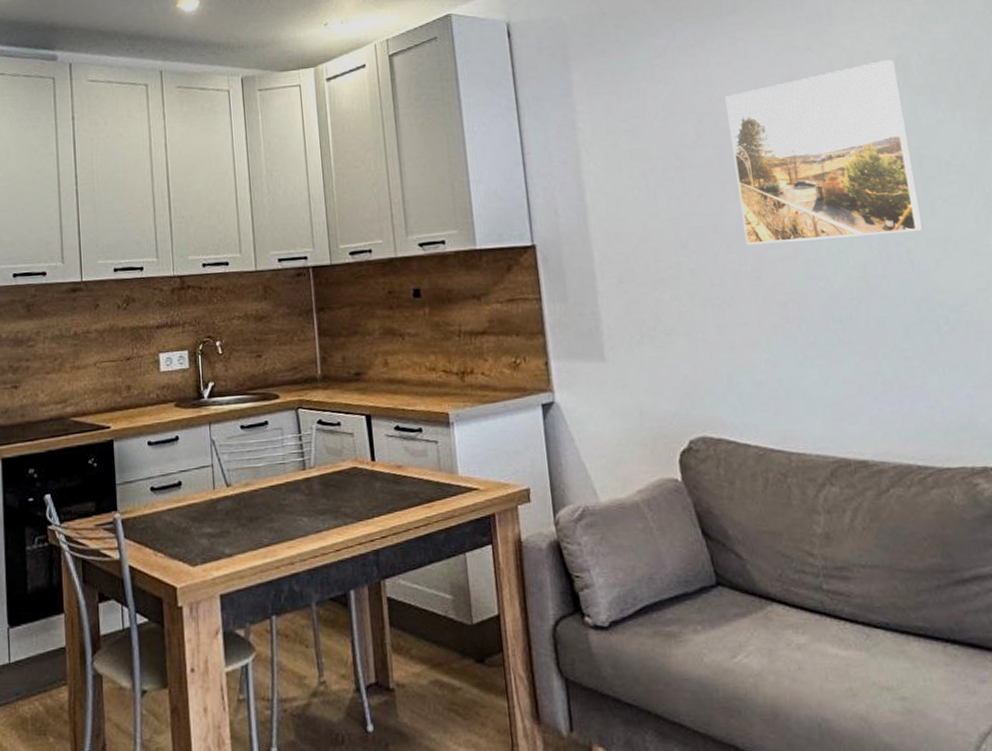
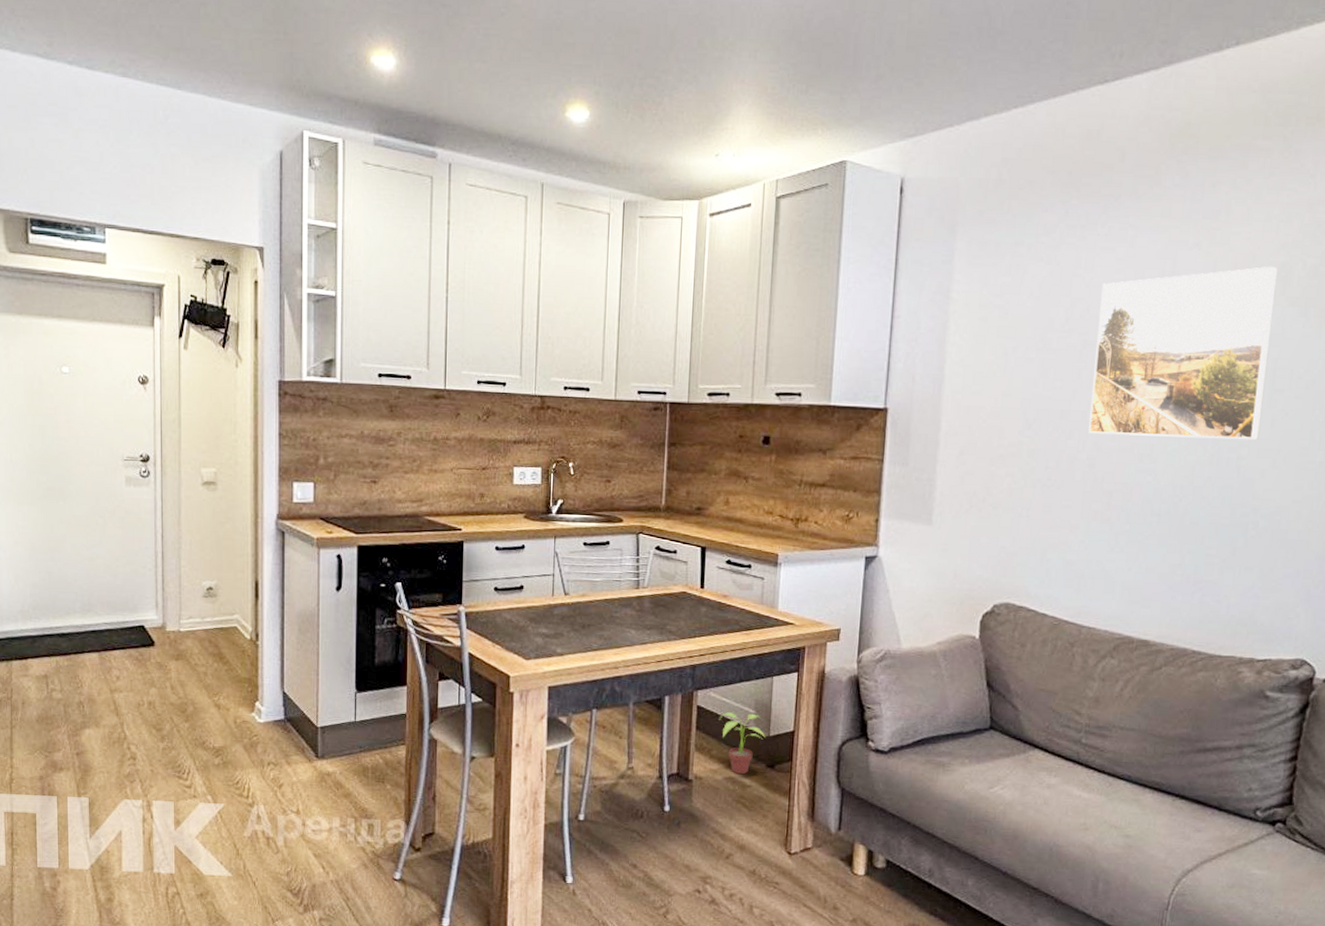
potted plant: none [413,599,468,676] -> present [719,712,765,775]

